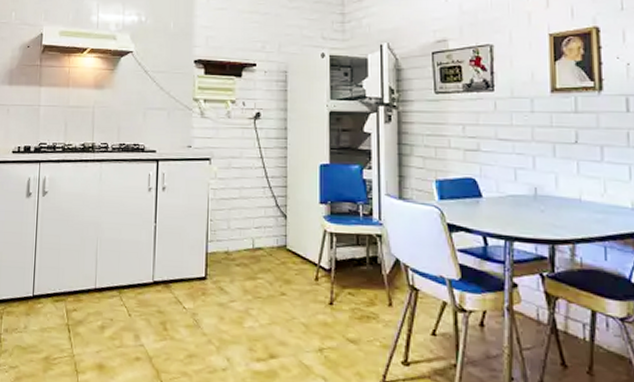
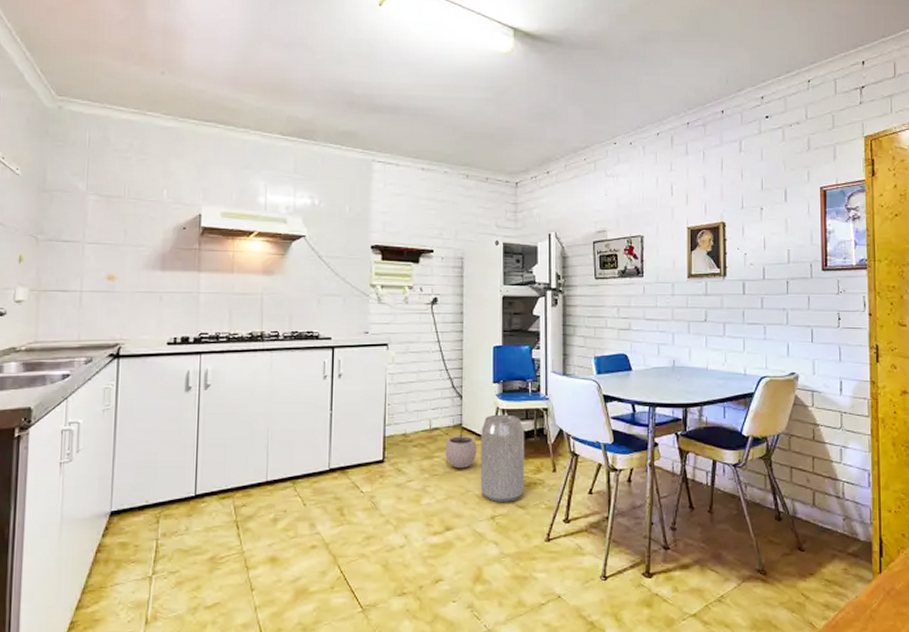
plant pot: none [269,250,302,294] -> present [445,428,477,469]
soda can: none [306,237,356,336] -> present [480,414,525,503]

